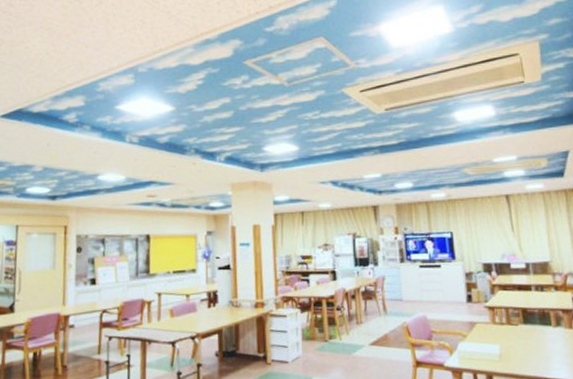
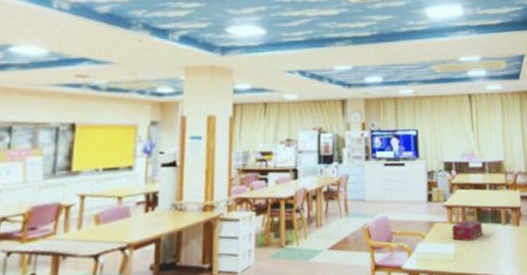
tissue box: none [495,321,530,342] -> present [452,219,482,241]

